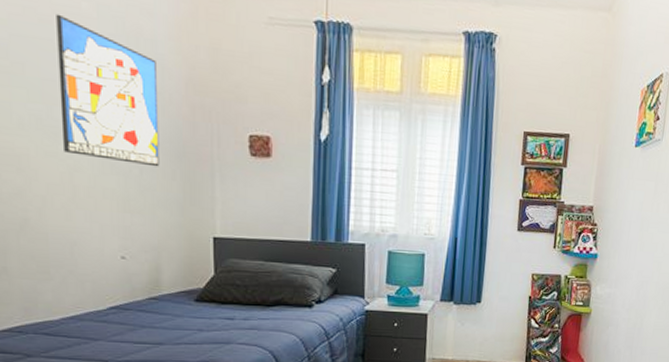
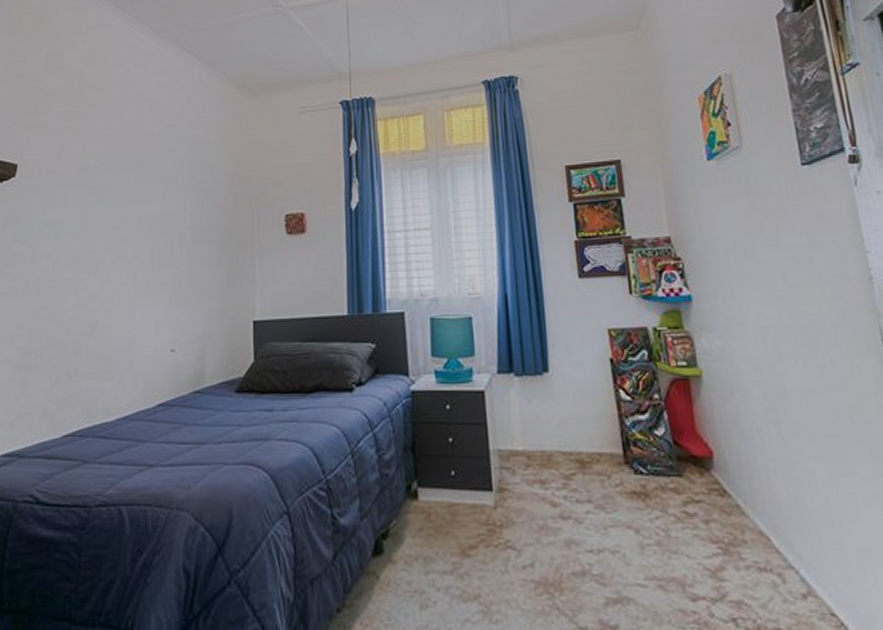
wall art: present [56,13,160,167] -> none [131,139,208,257]

